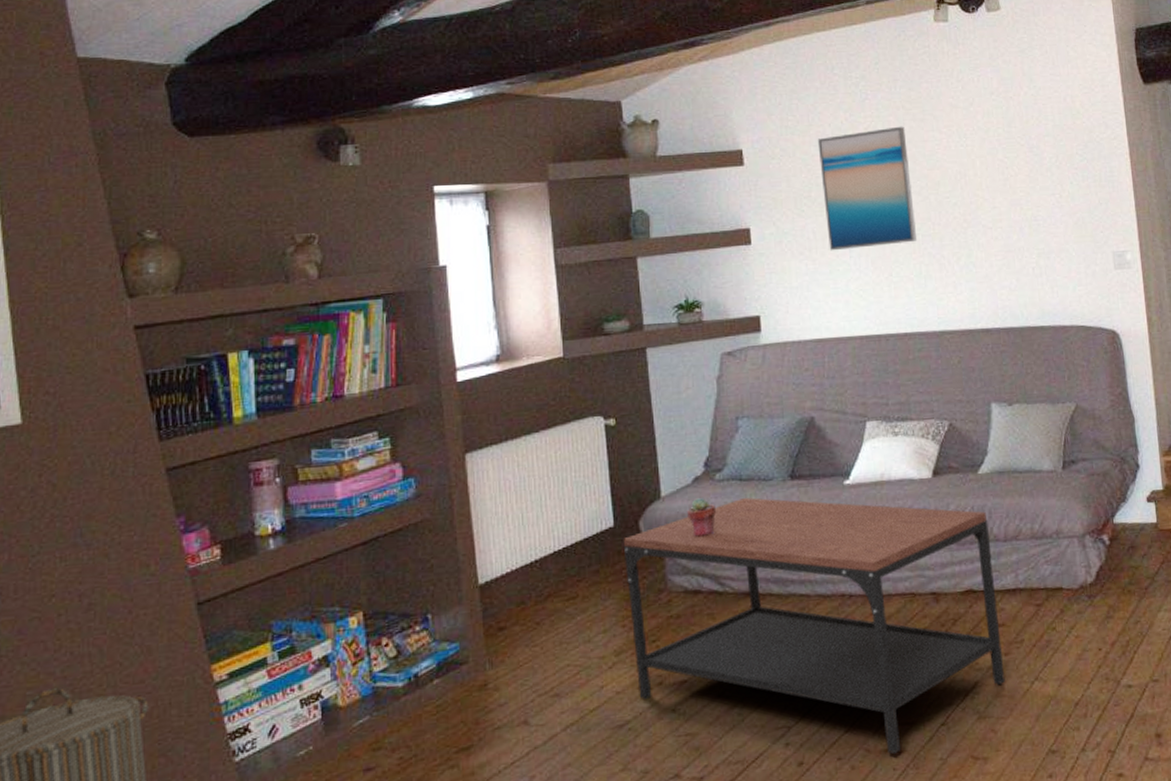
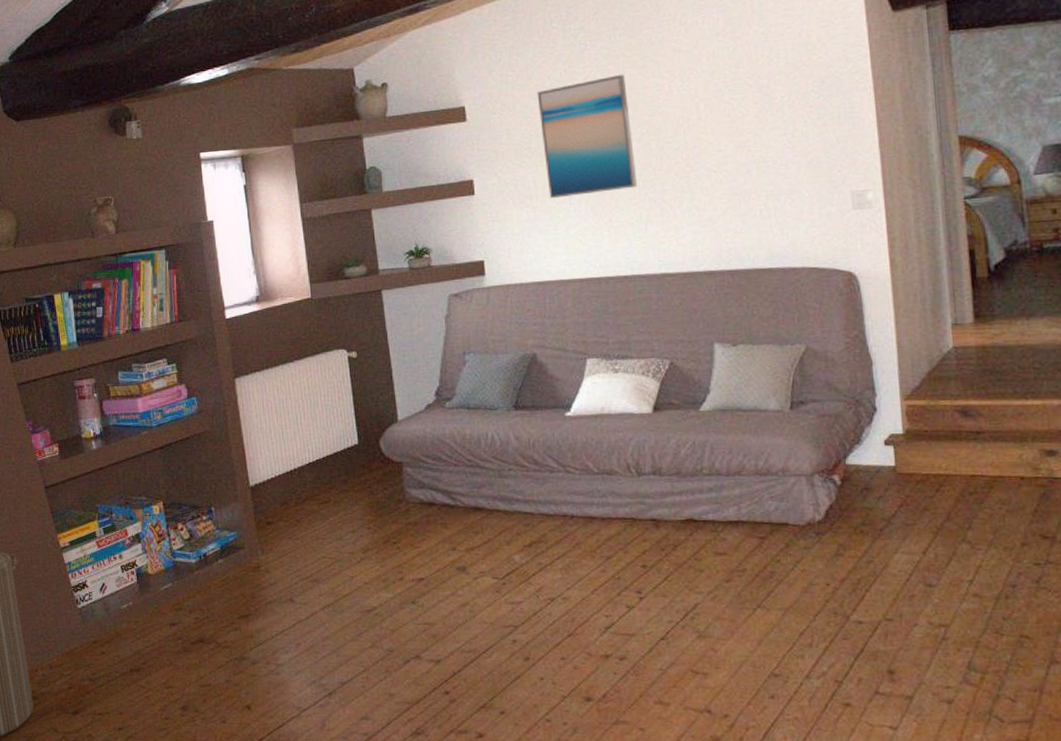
coffee table: present [623,497,1005,755] -> none [366,424,726,661]
potted succulent: present [687,498,716,537] -> none [421,423,446,456]

